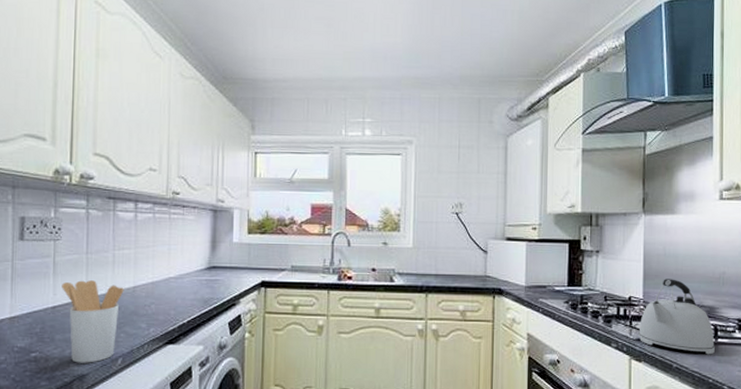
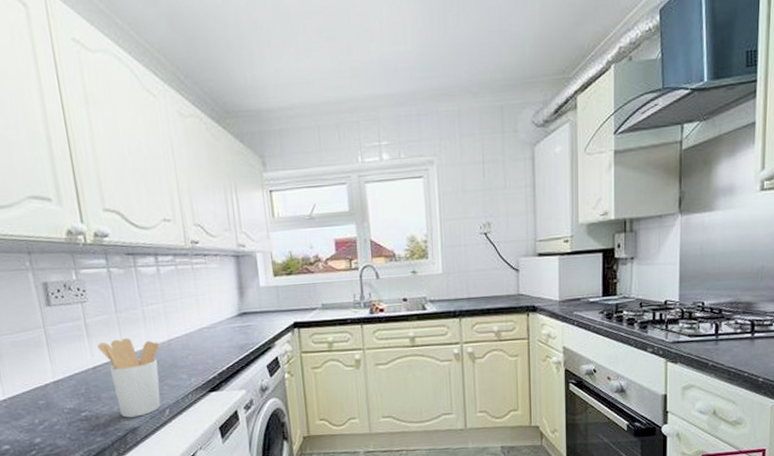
kettle: present [638,279,715,355] -> none [674,278,751,350]

